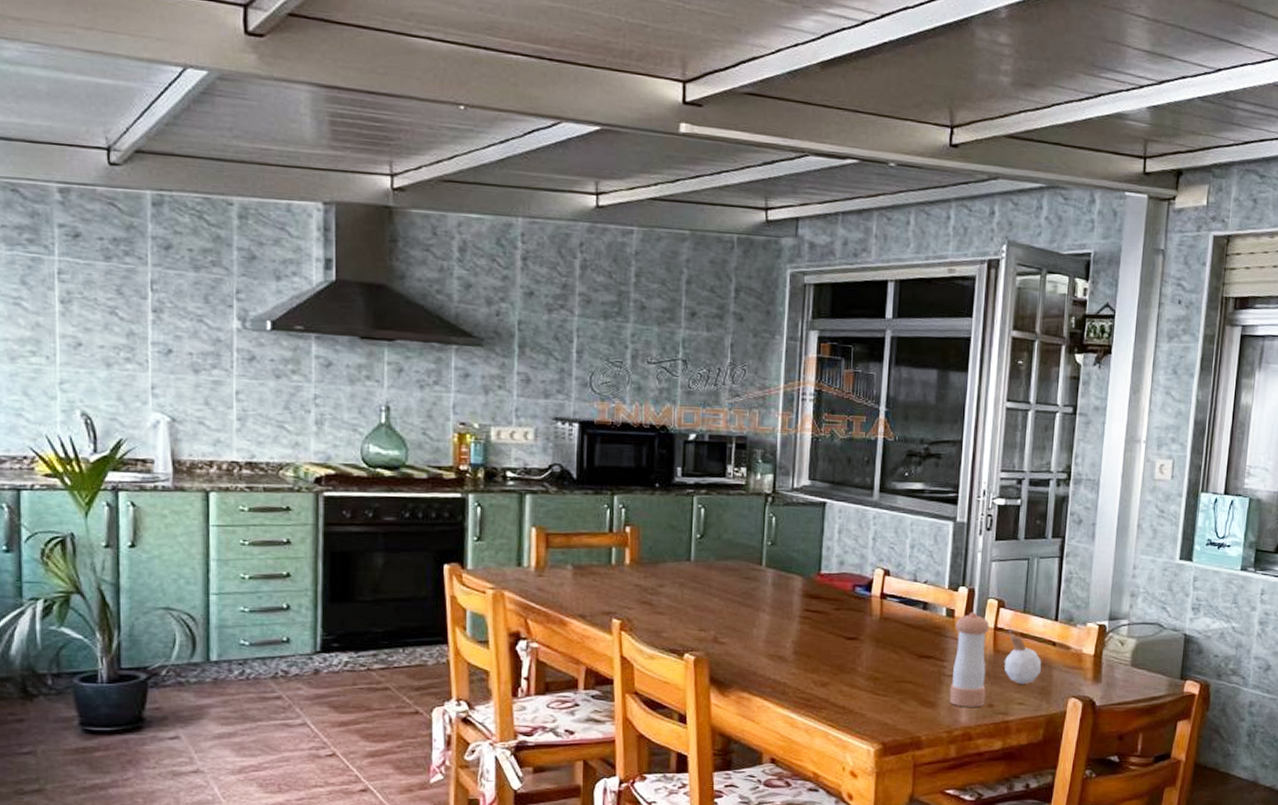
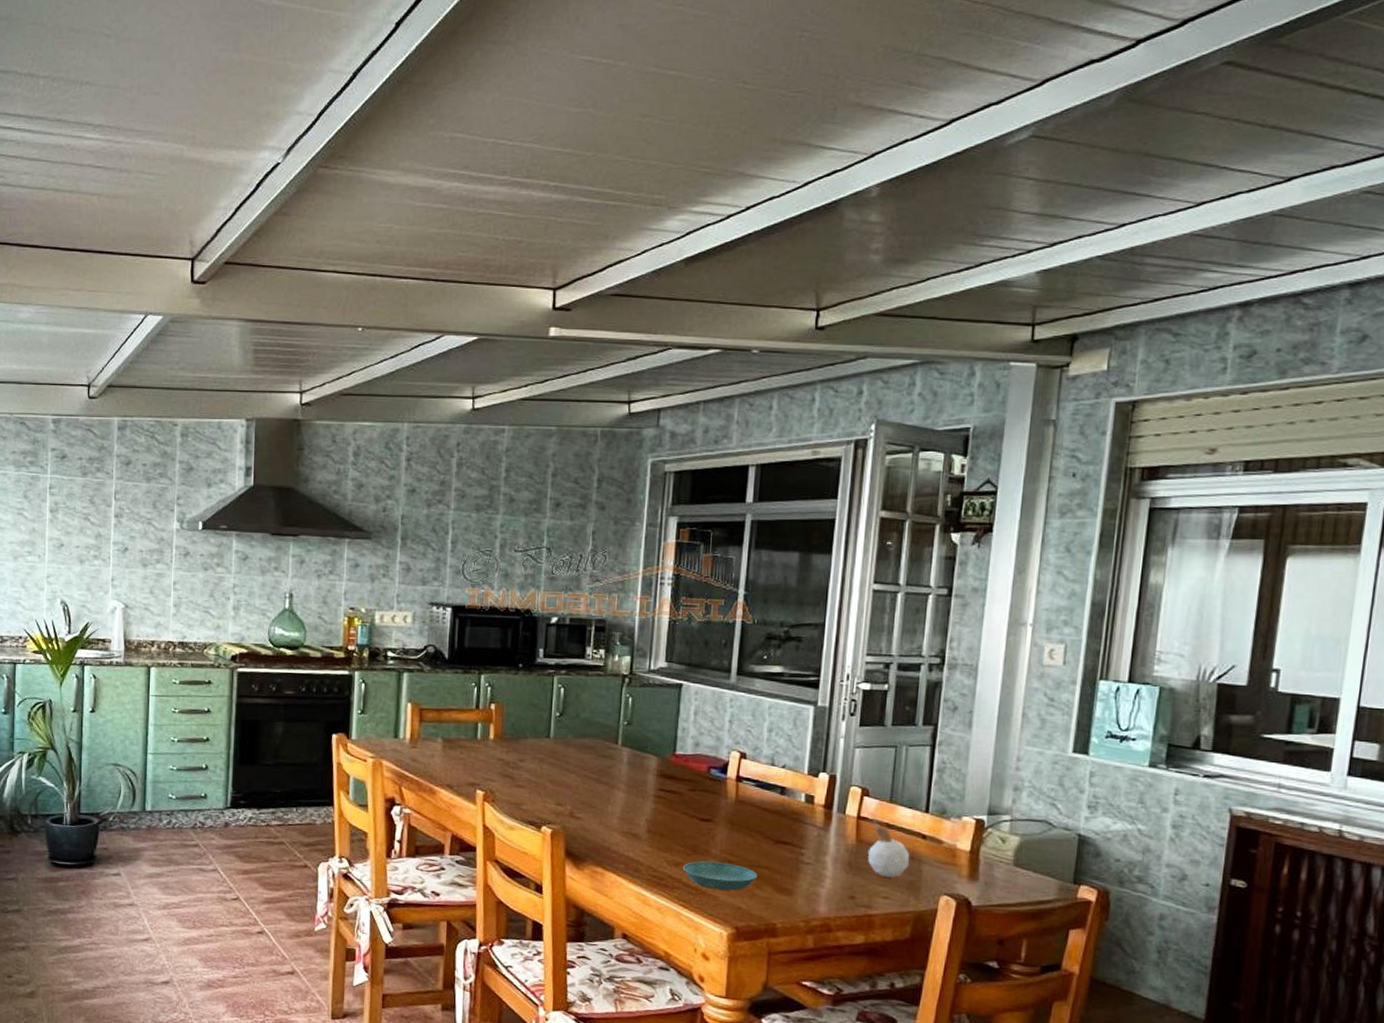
saucer: none [831,679,903,707] -> present [683,861,758,891]
pepper shaker: present [949,612,990,707] -> none [807,799,853,898]

